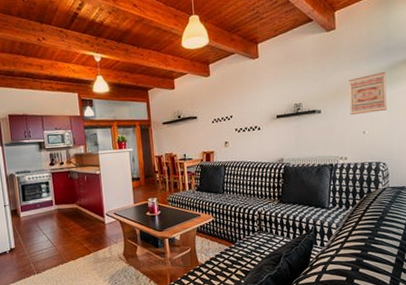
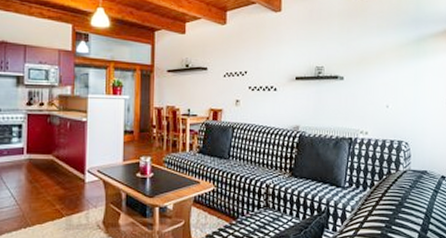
wall art: present [349,71,387,116] -> none [374,43,414,86]

